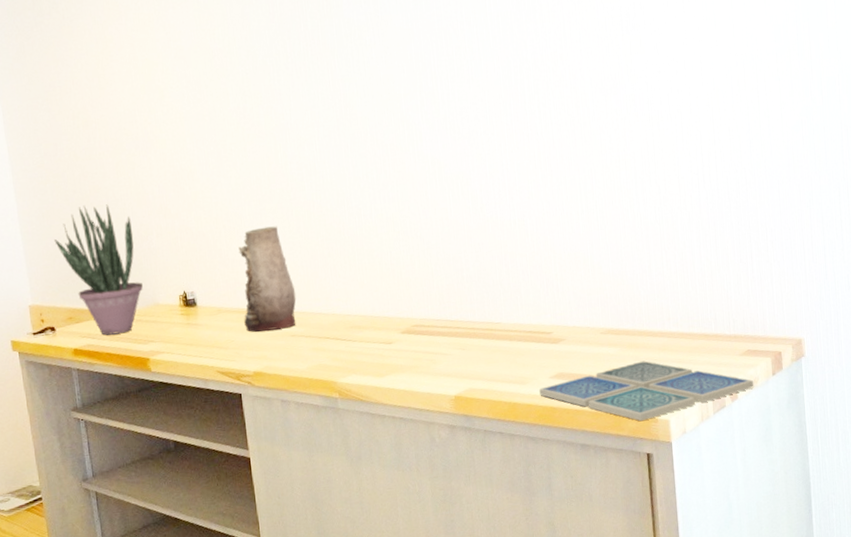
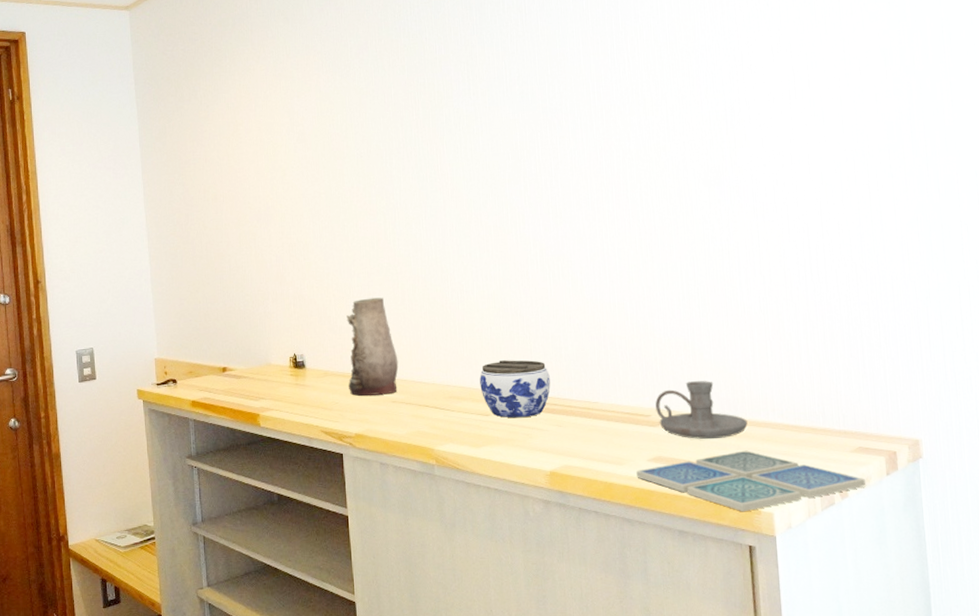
potted plant: present [54,204,143,336] -> none [181,270,257,390]
jar: none [381,283,453,345] -> present [479,360,551,418]
candle holder: none [557,294,645,353] -> present [655,381,748,440]

